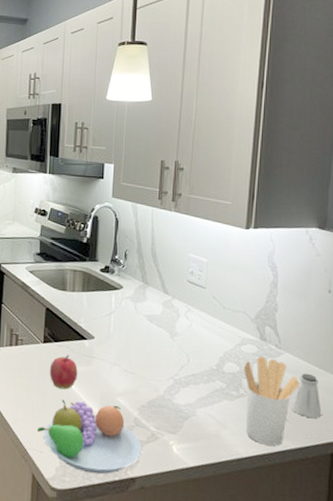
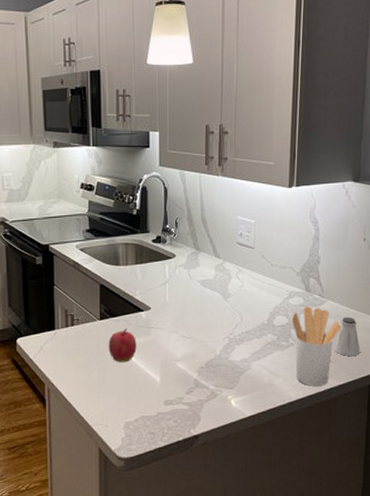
fruit bowl: present [37,400,142,474] -> none [100,370,203,438]

